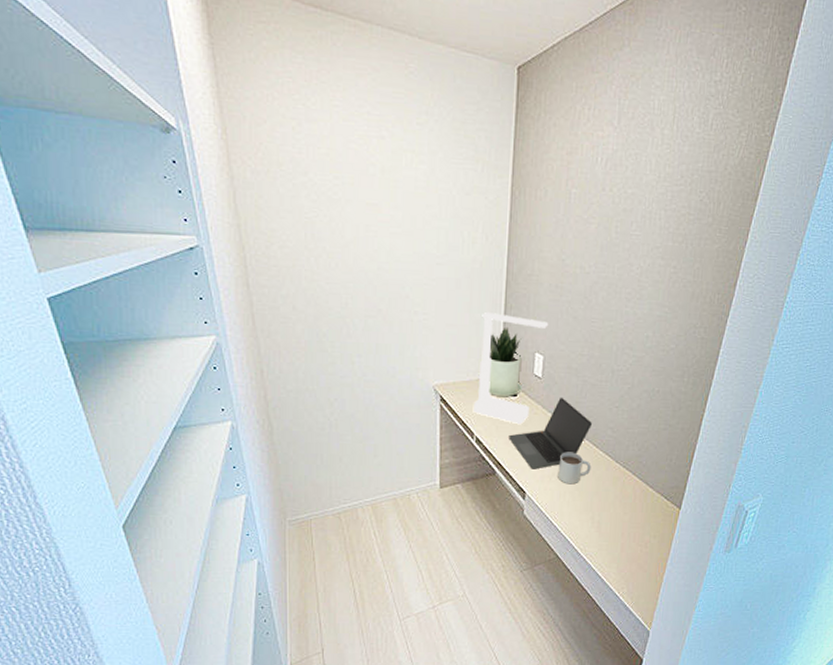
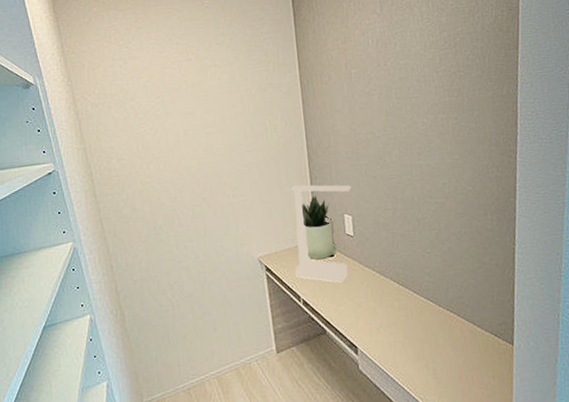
laptop: present [508,397,592,469] -> none [332,251,408,324]
mug: present [558,452,592,485] -> none [384,301,416,334]

